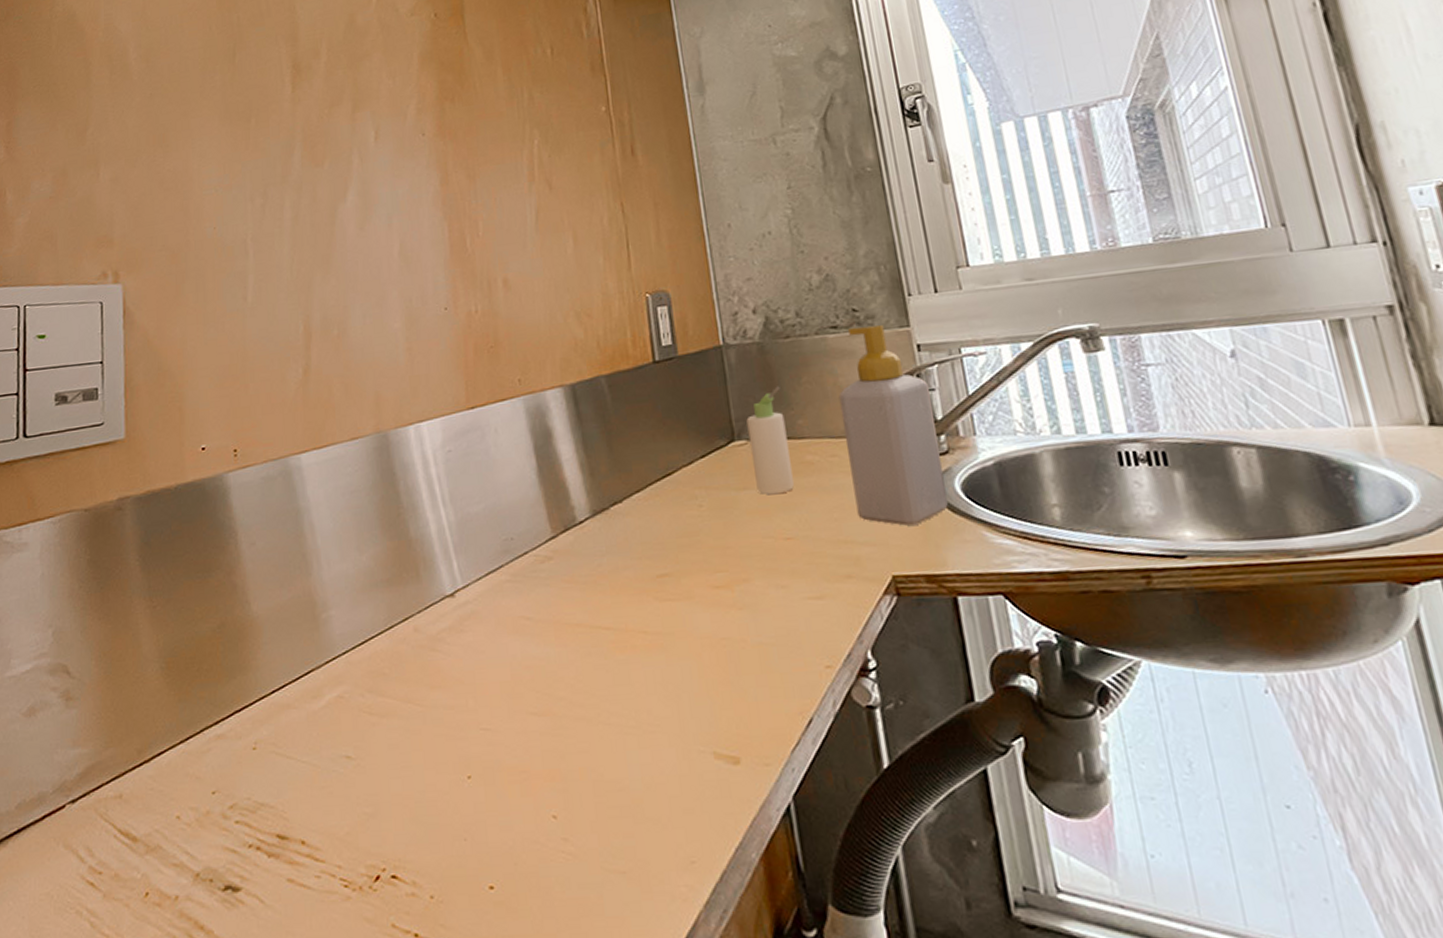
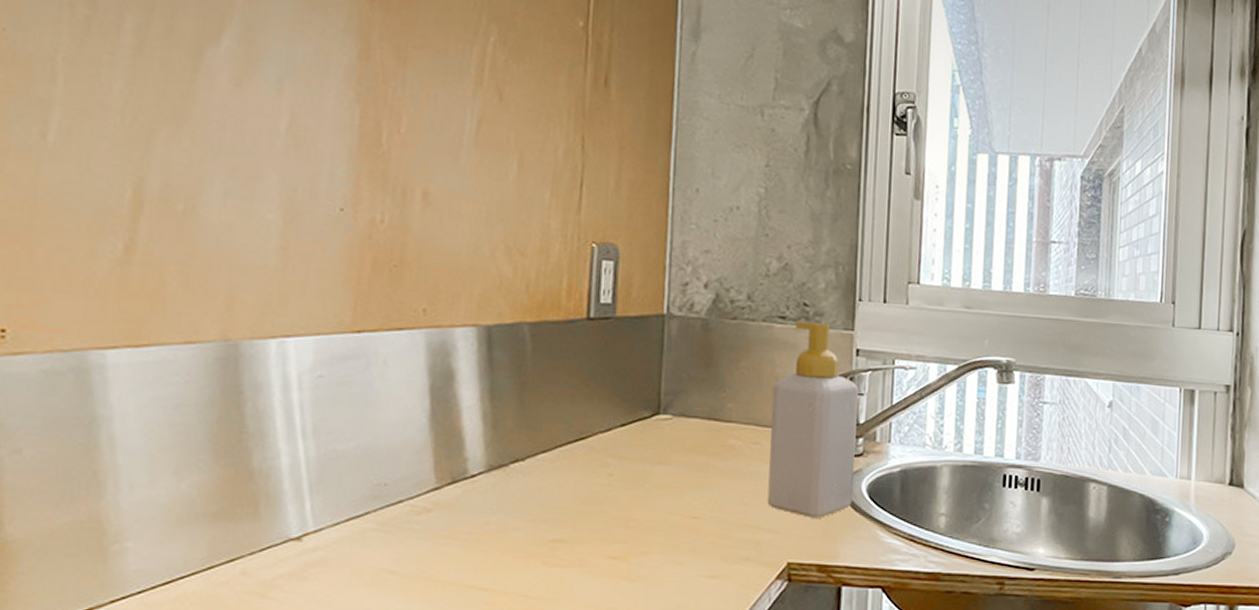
bottle: present [746,386,795,494] -> none [673,366,717,472]

